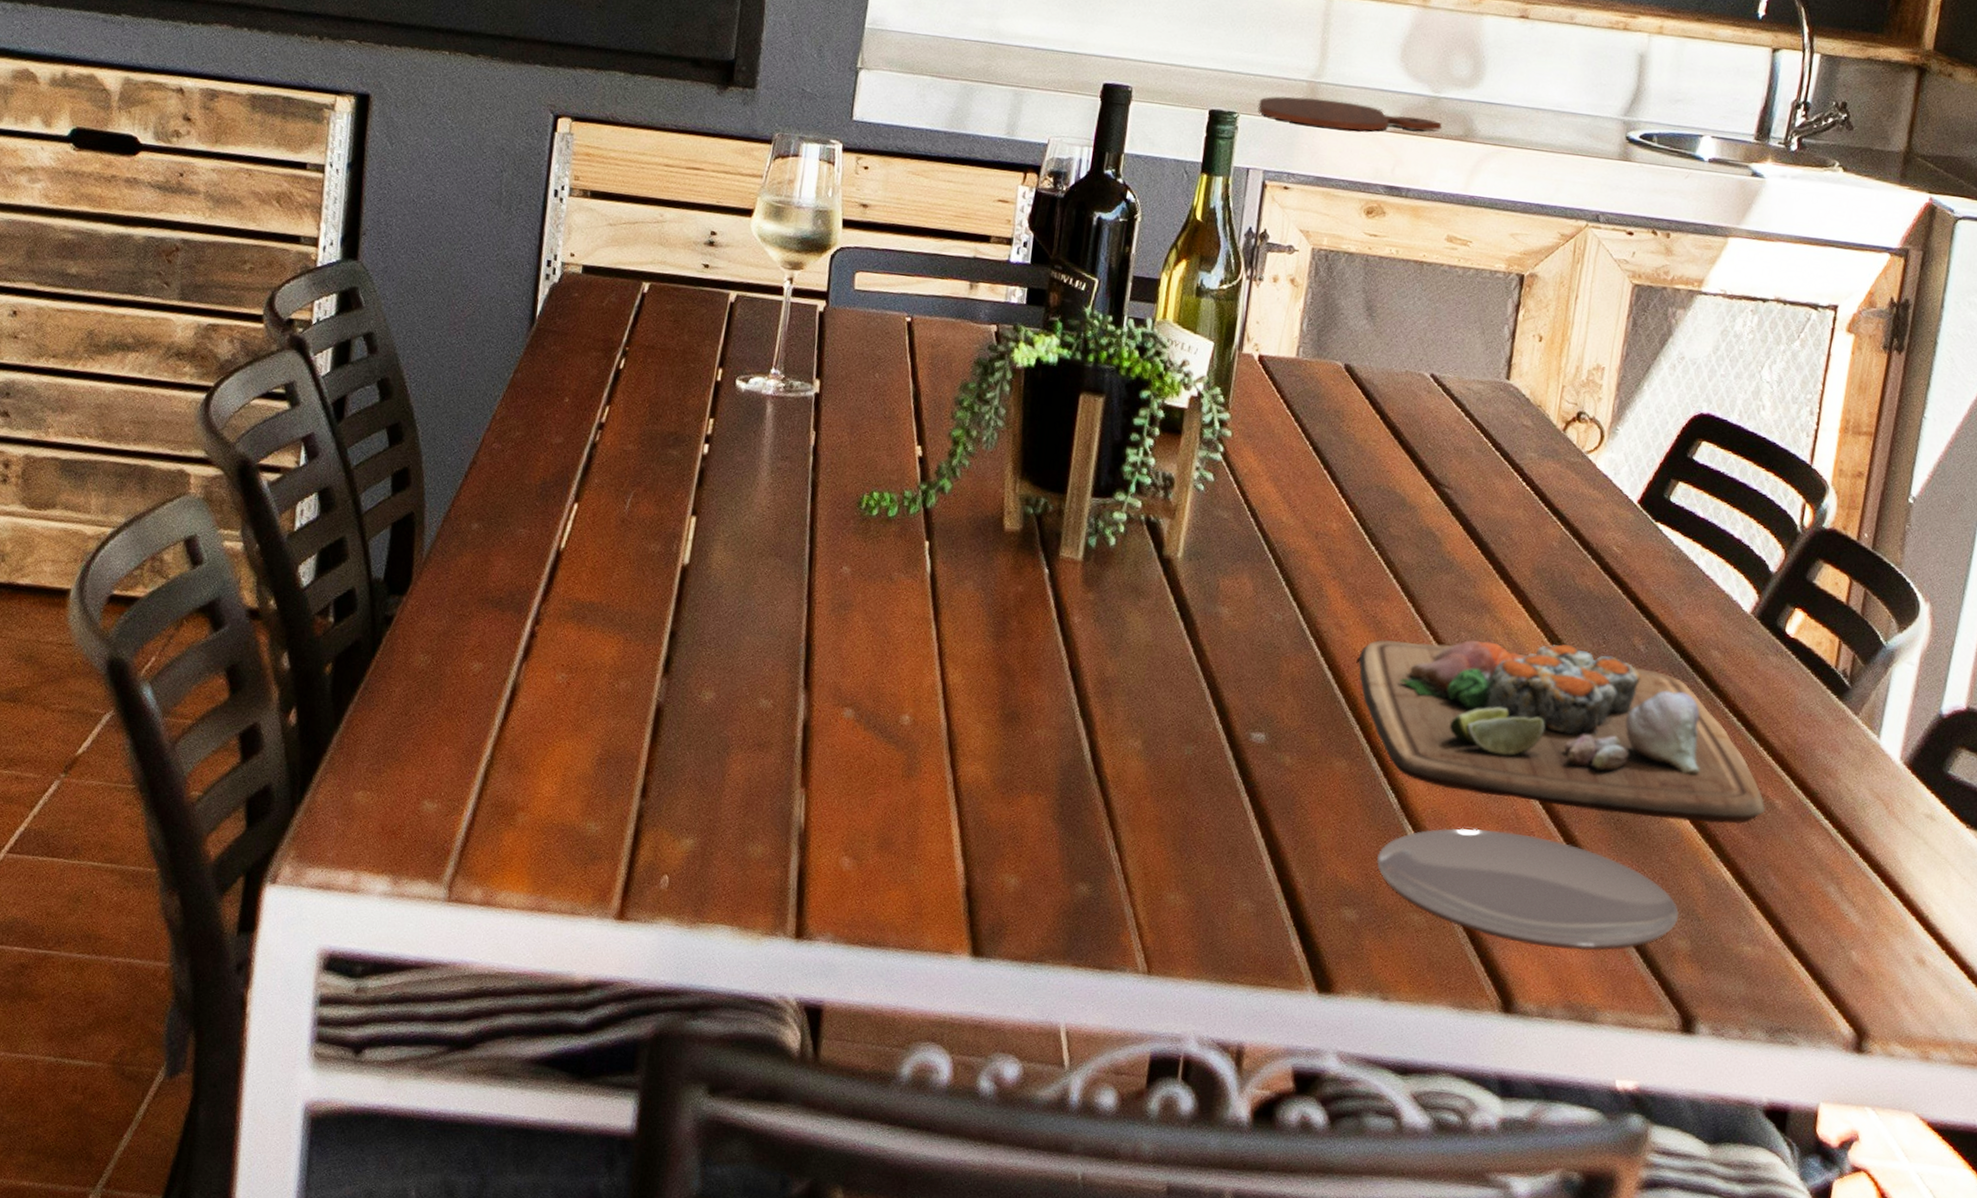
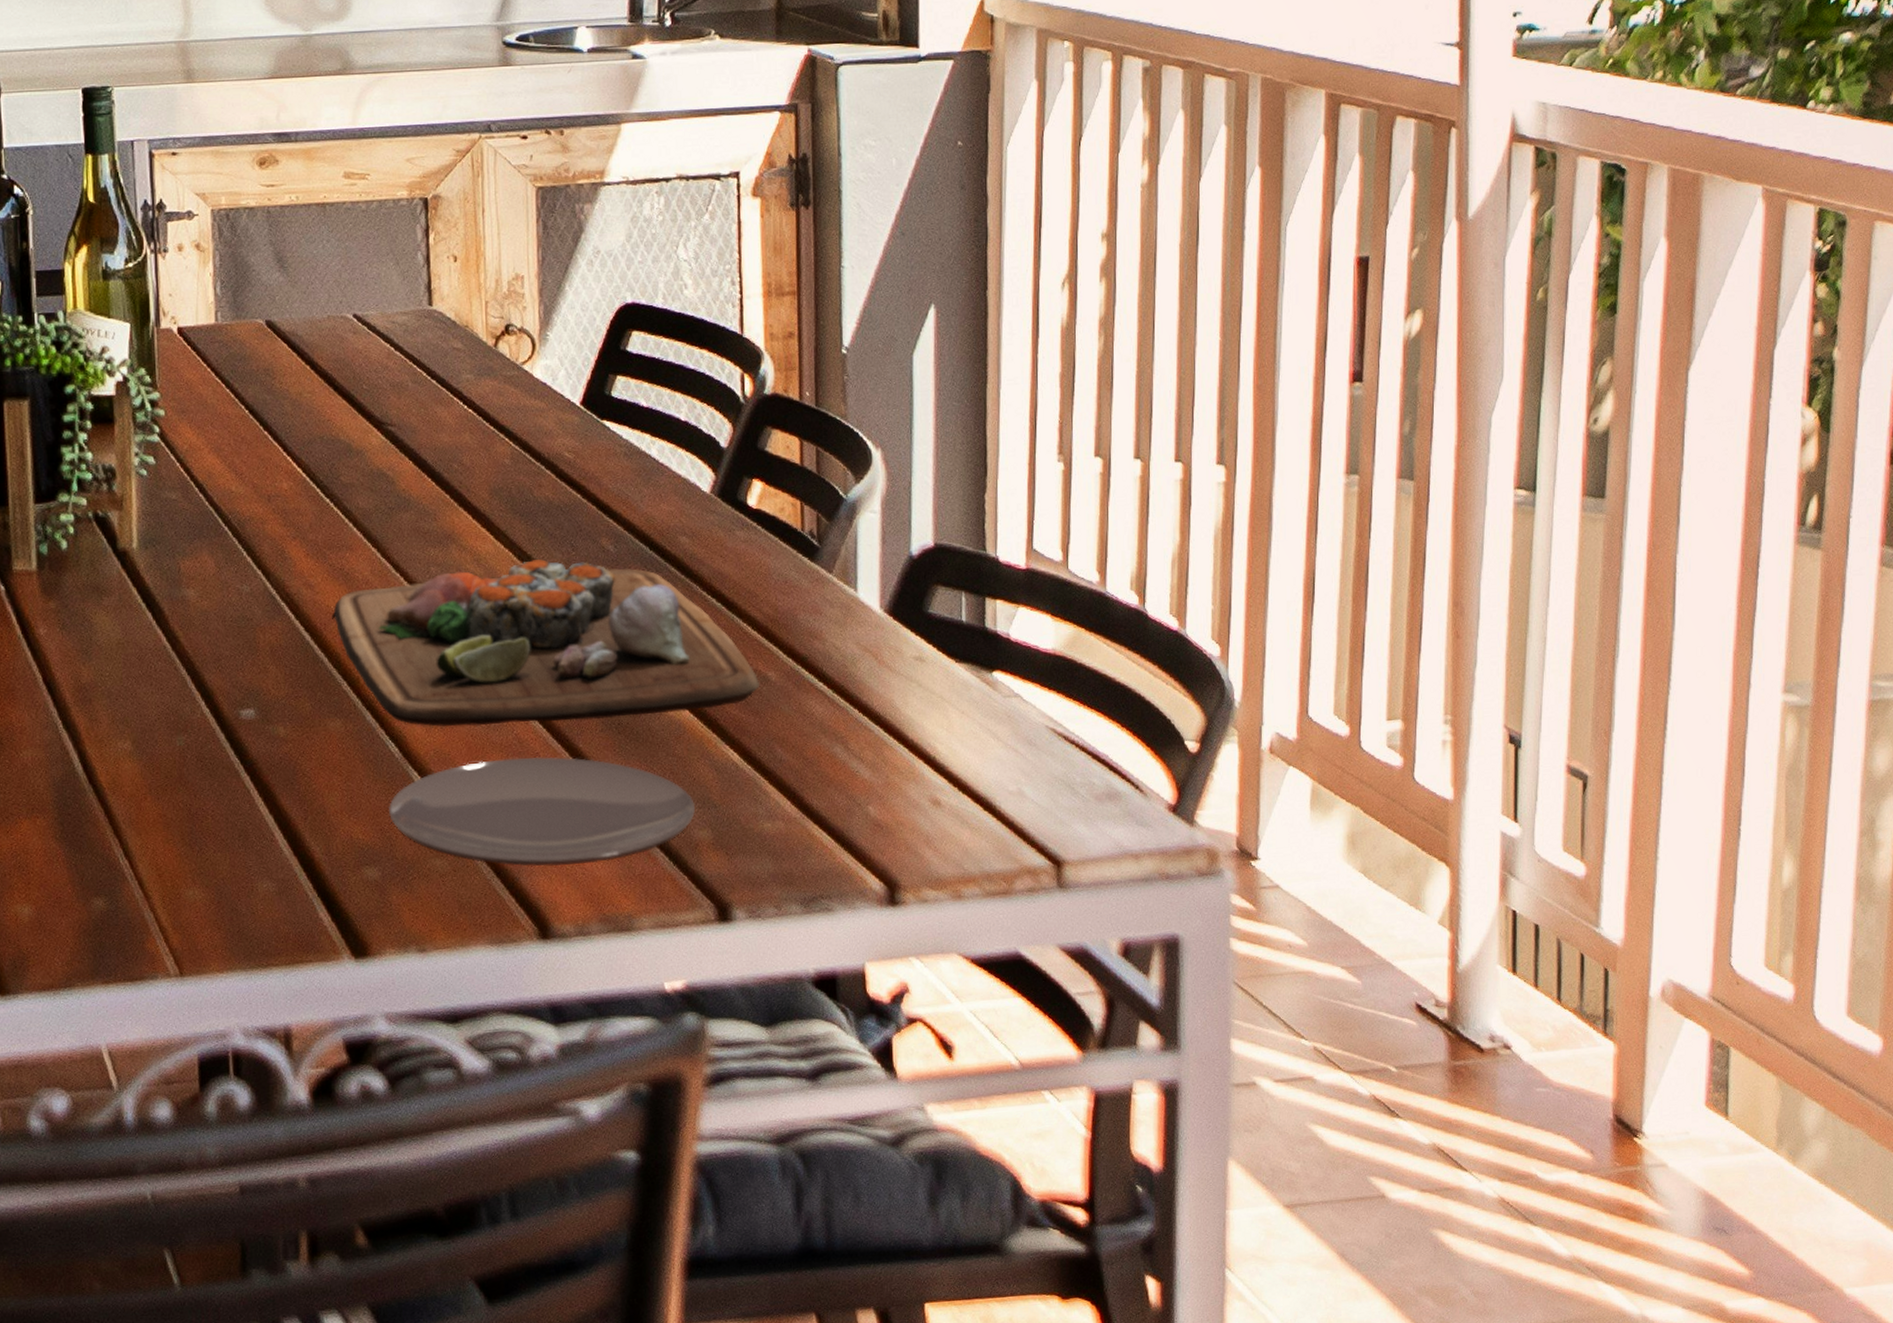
cutting board: present [1258,96,1442,131] -> none [131,56,318,87]

